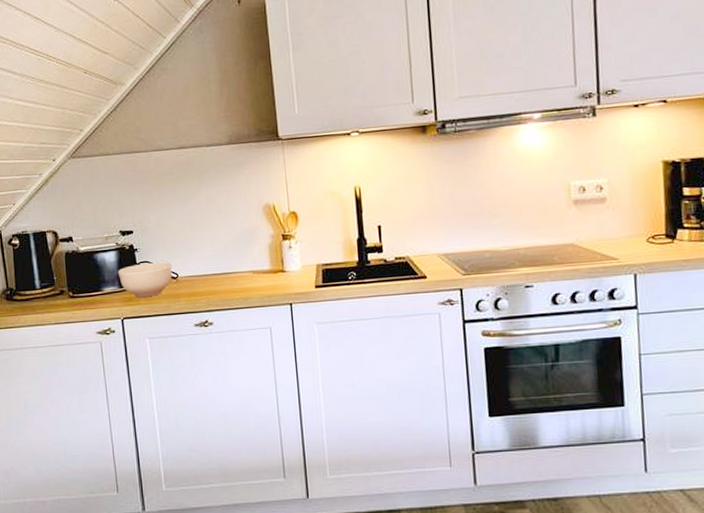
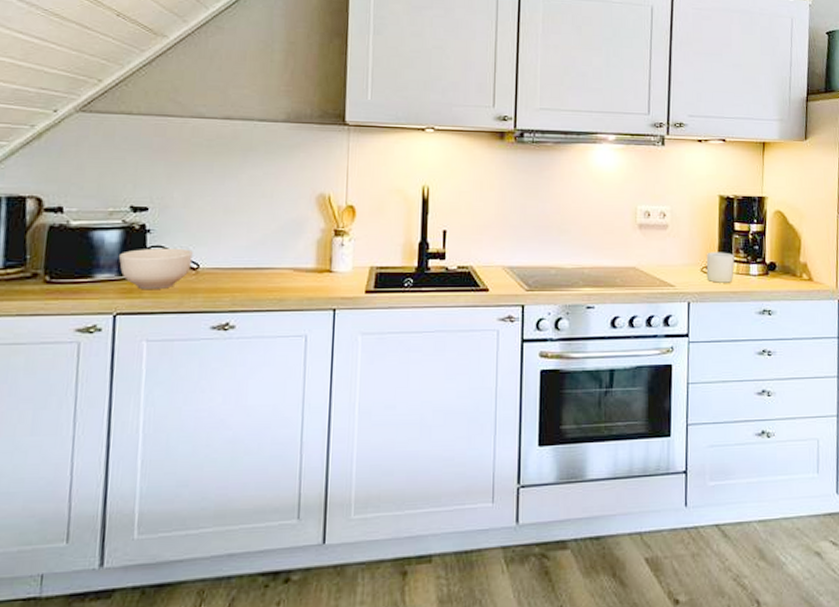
mug: none [651,219,686,253] -> present [706,252,735,283]

